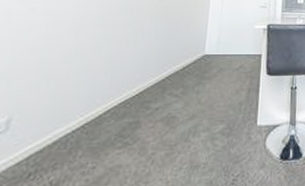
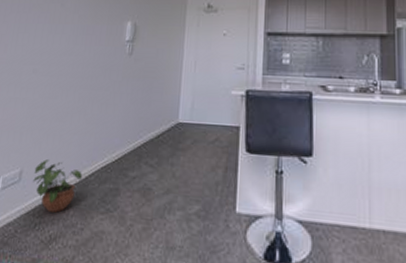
potted plant: none [27,103,95,158] -> present [33,159,82,213]

